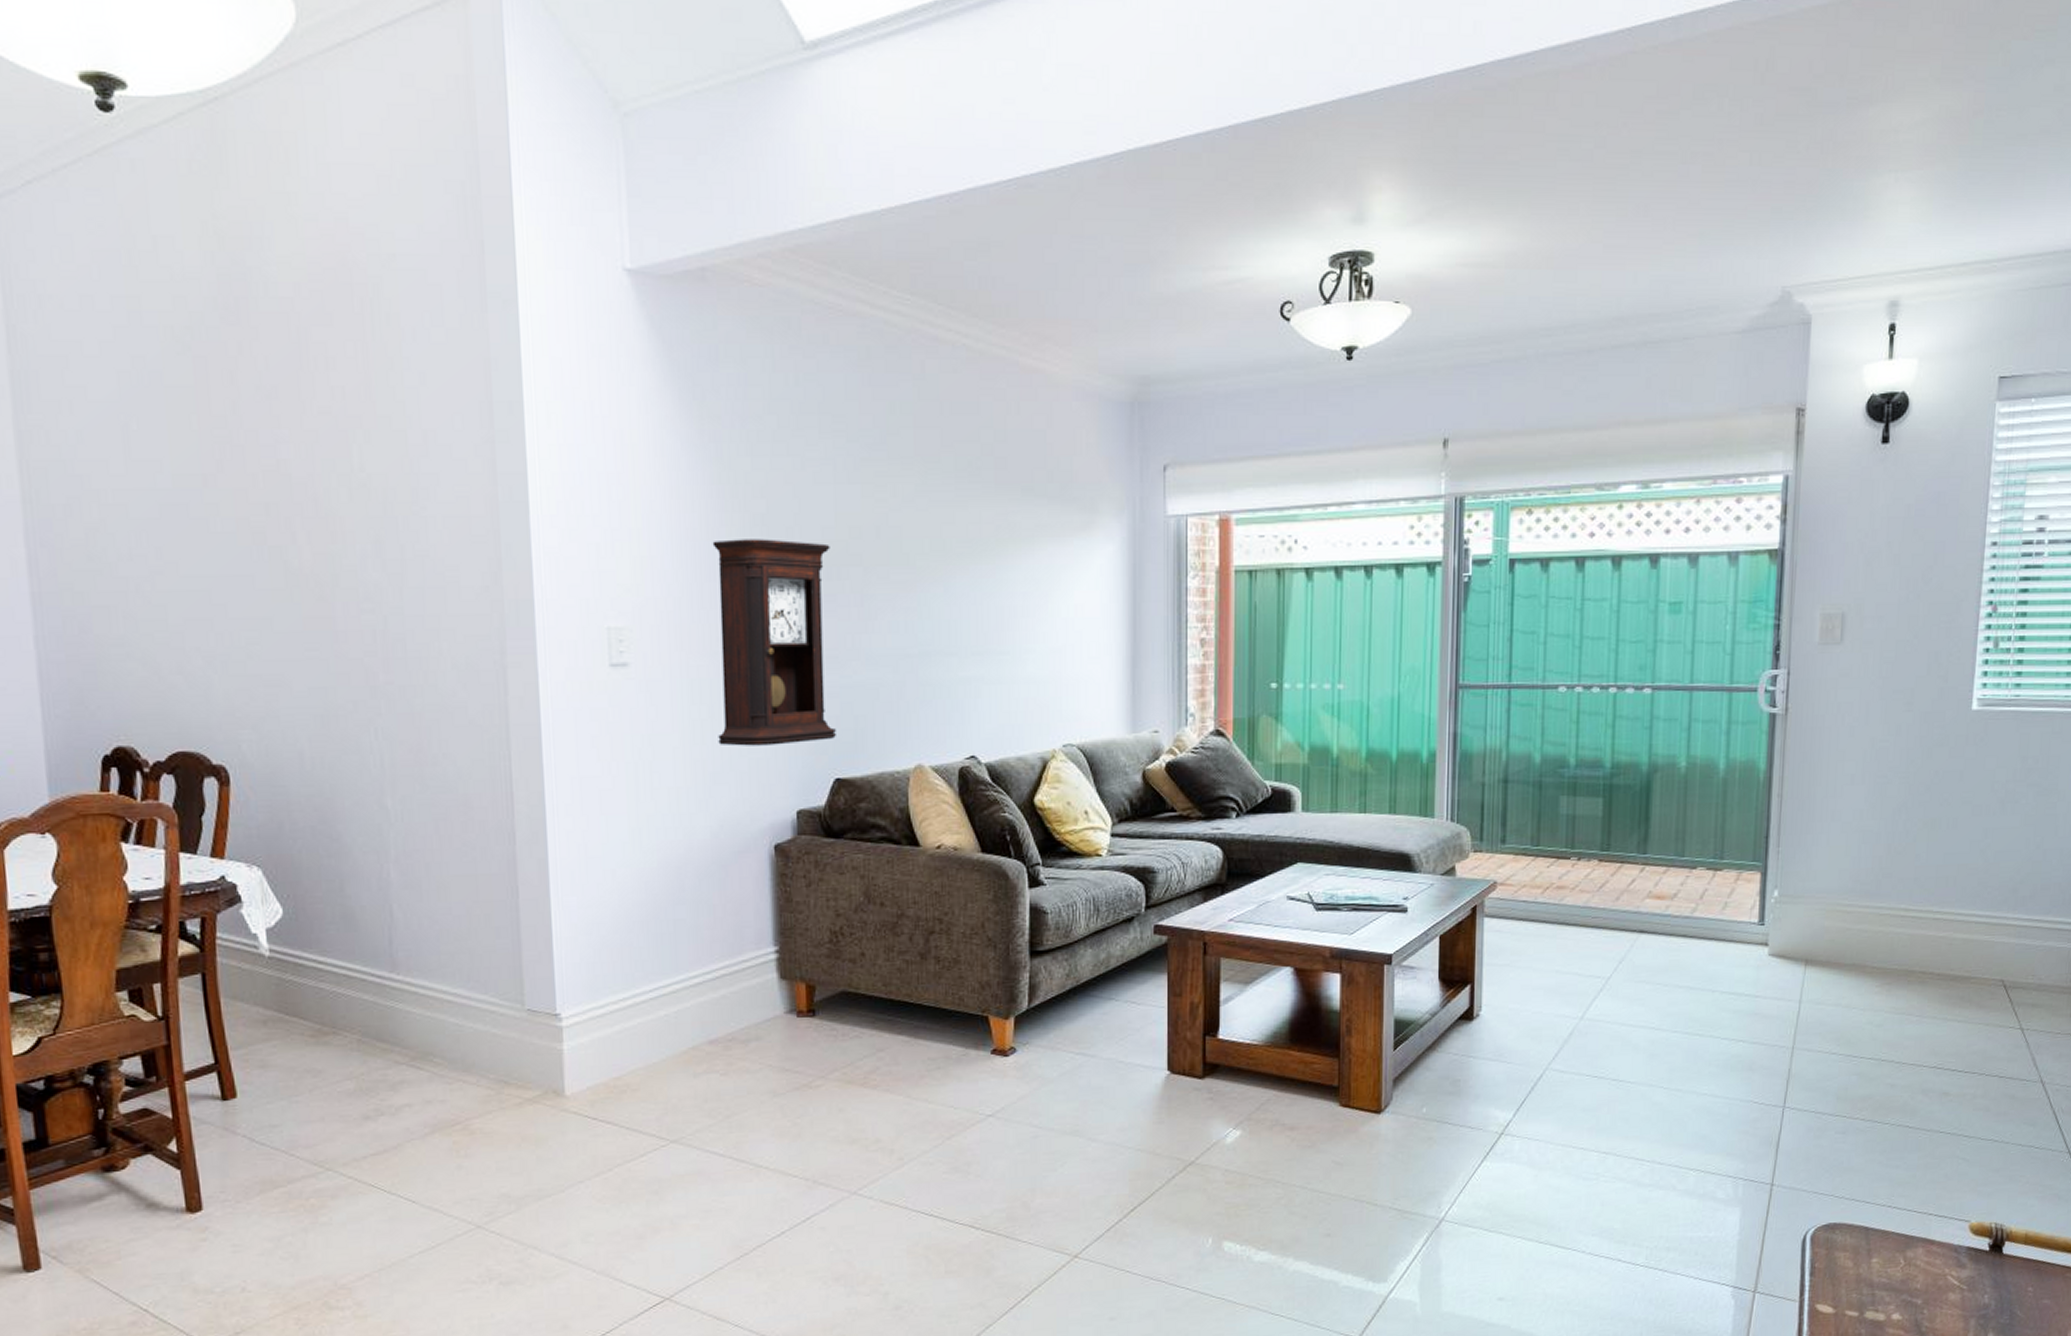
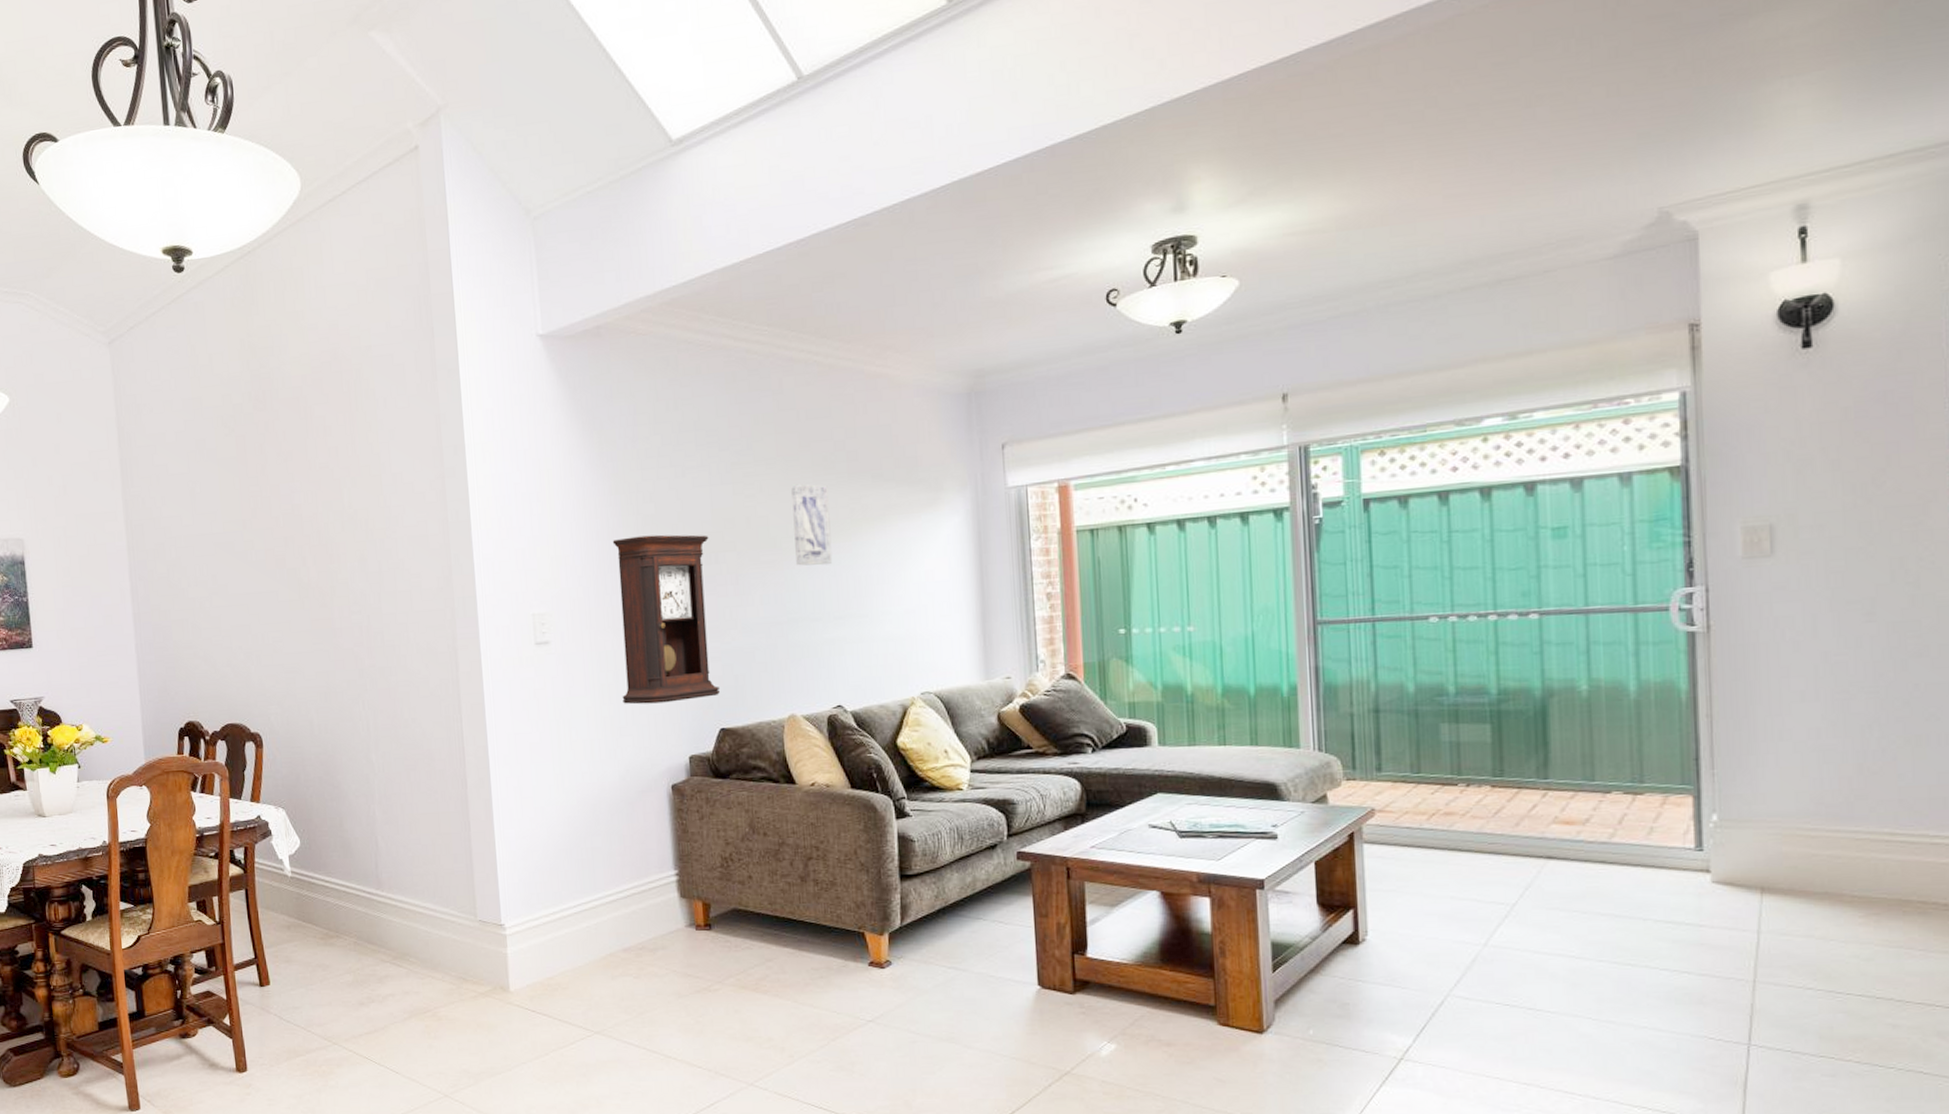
wall art: none [930,491,973,591] -> present [791,484,833,566]

